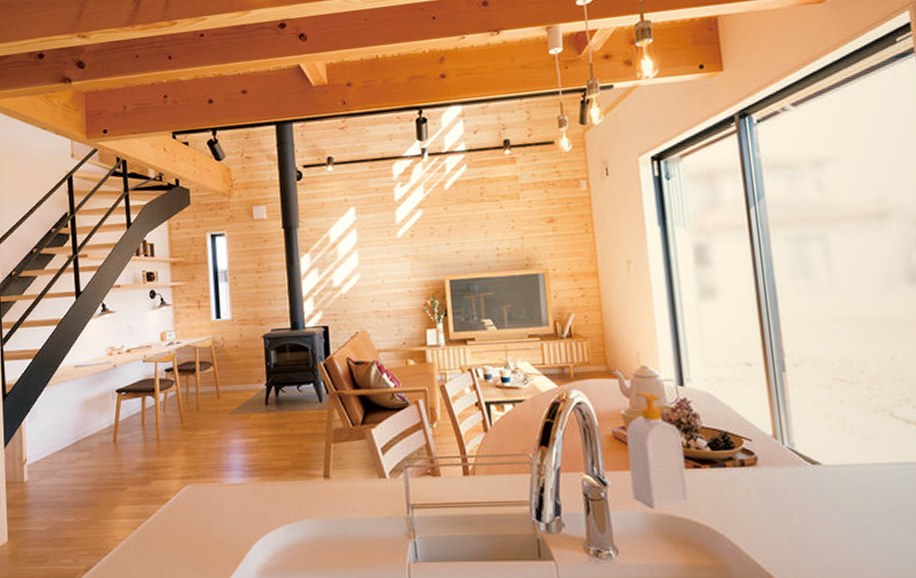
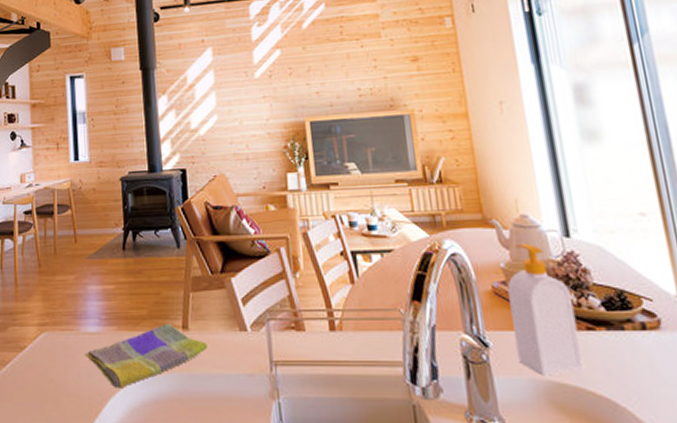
dish towel: none [228,473,348,535] -> present [84,324,208,388]

